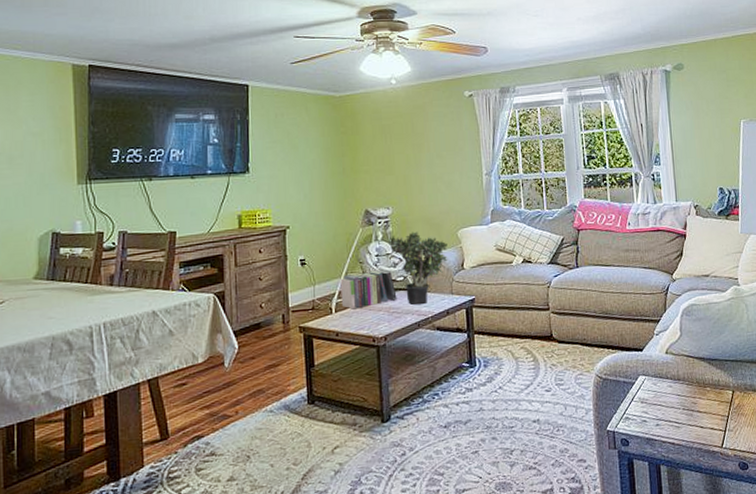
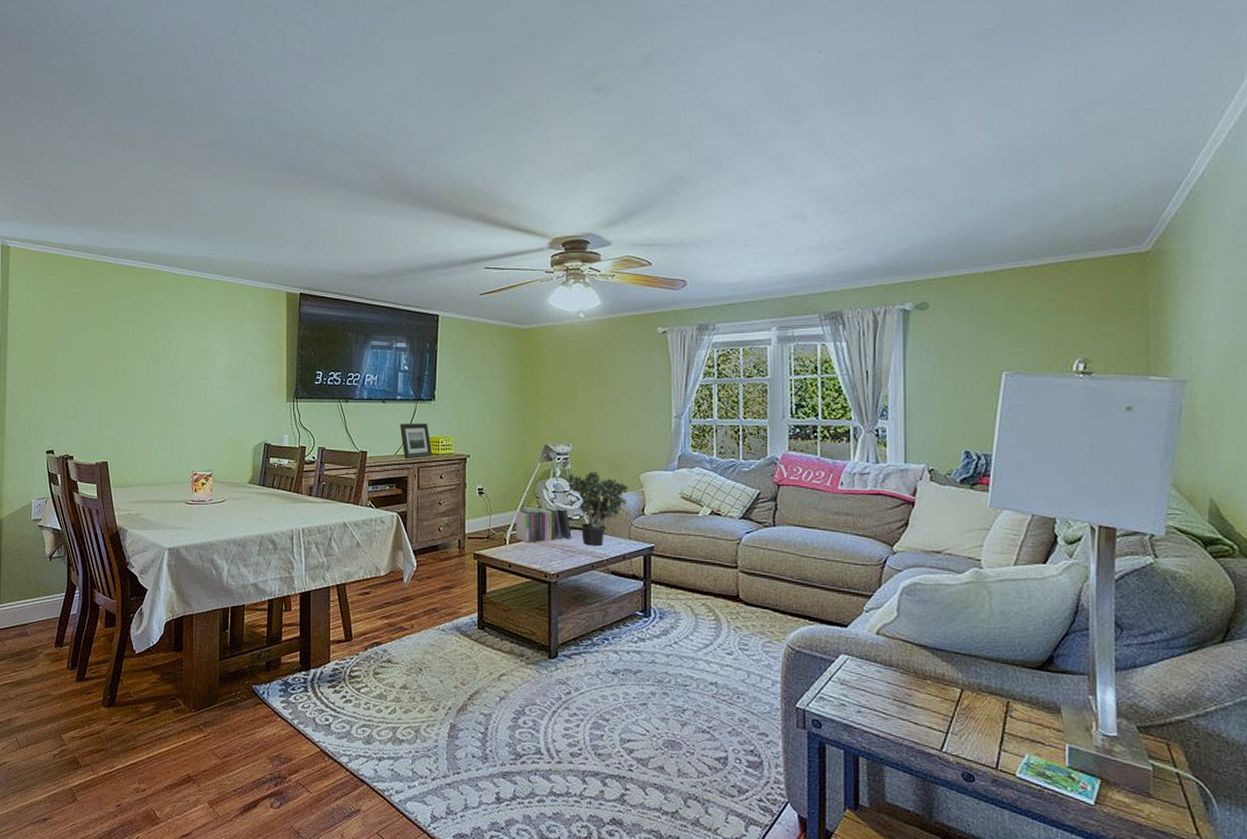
picture frame: none [211,196,250,235] -> present [399,422,433,459]

